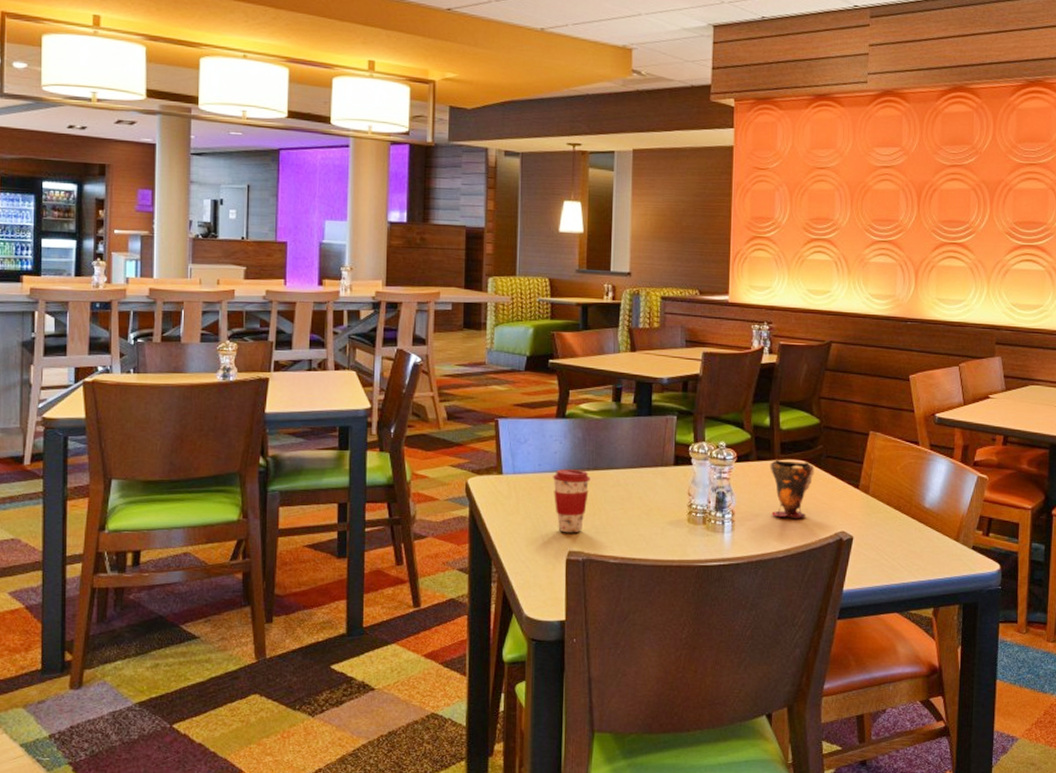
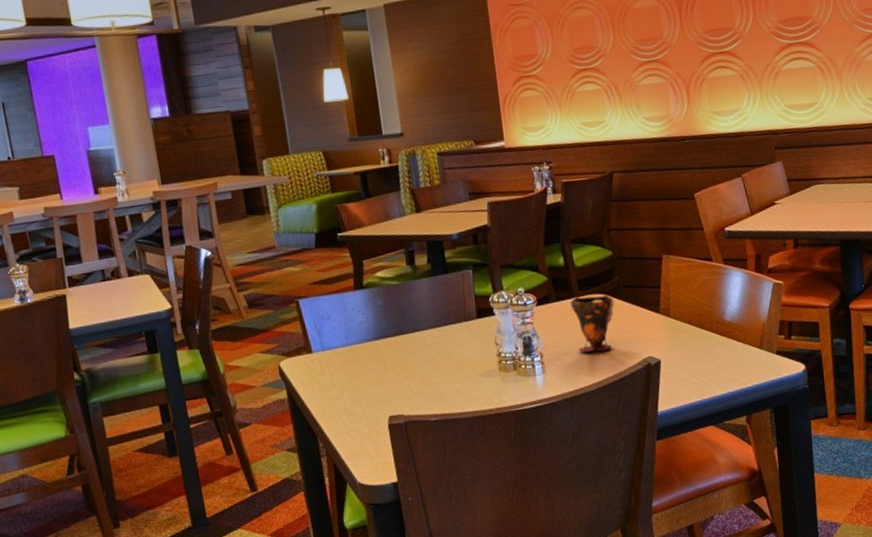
coffee cup: present [553,469,590,533] -> none [361,336,399,400]

